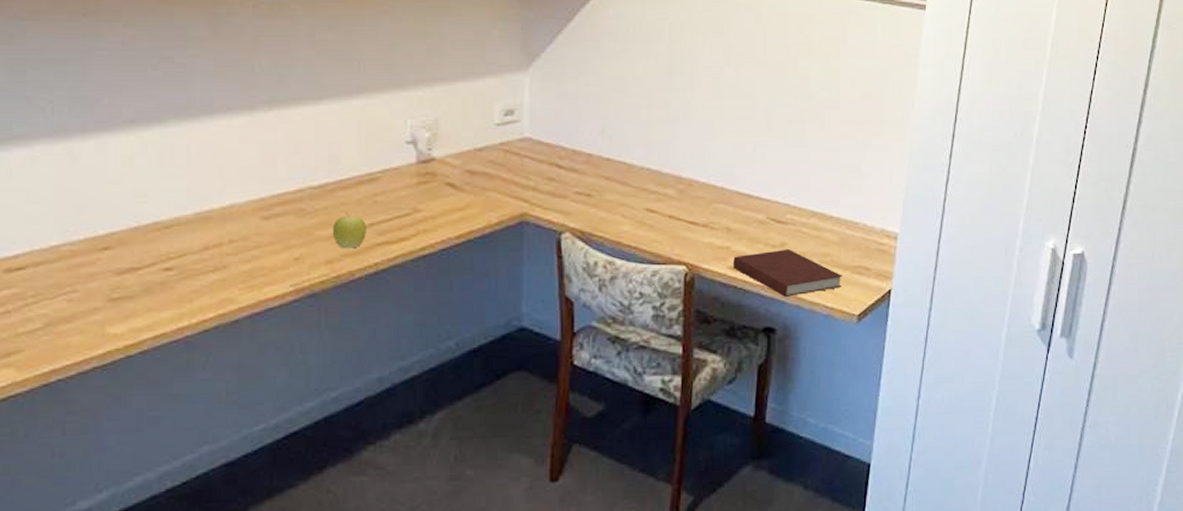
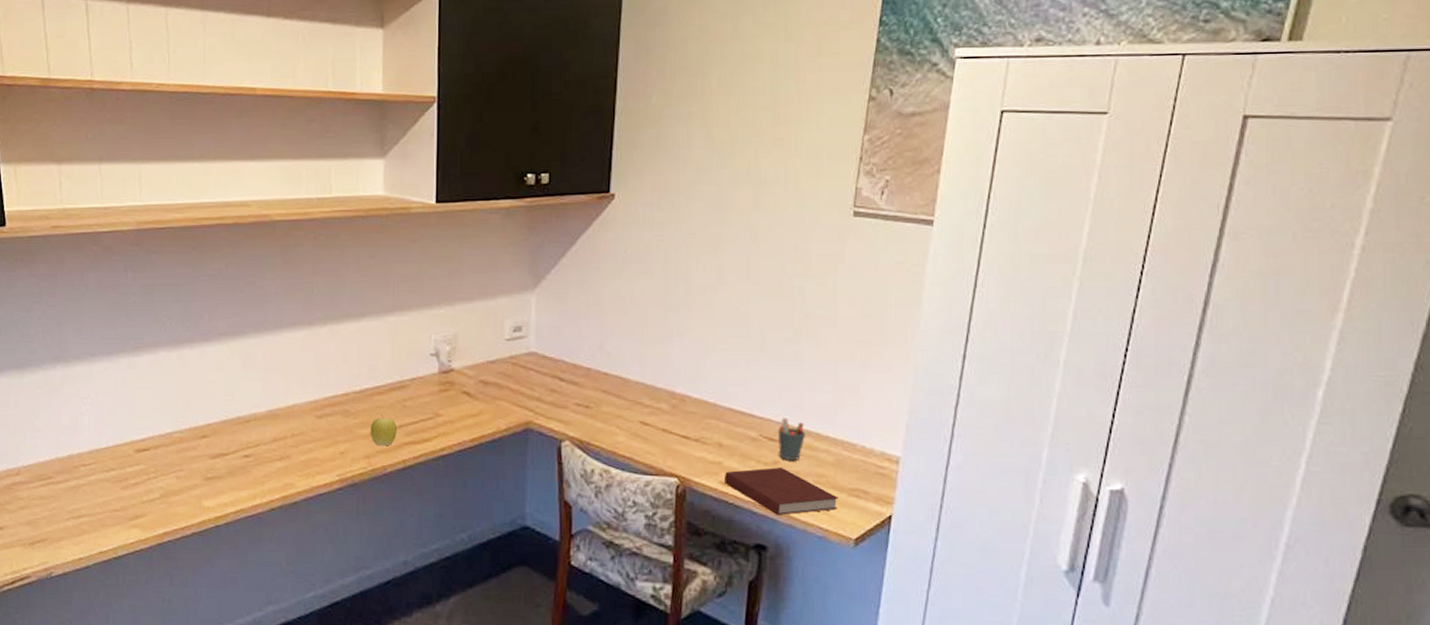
pen holder: none [784,200,812,241] -> present [777,418,806,460]

